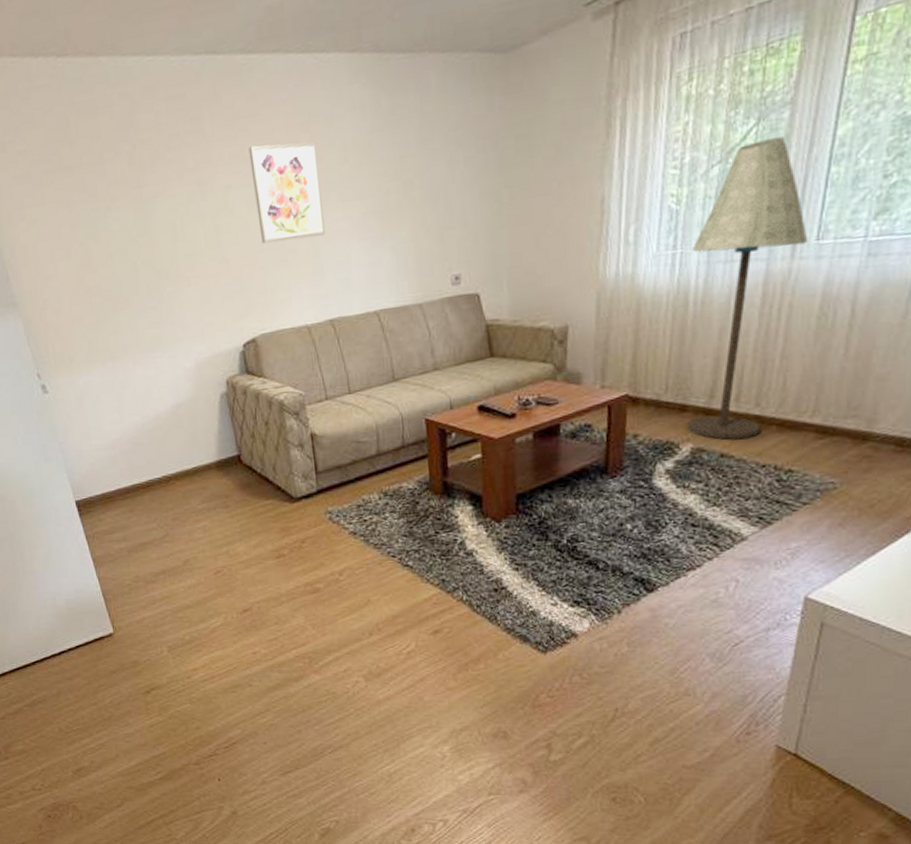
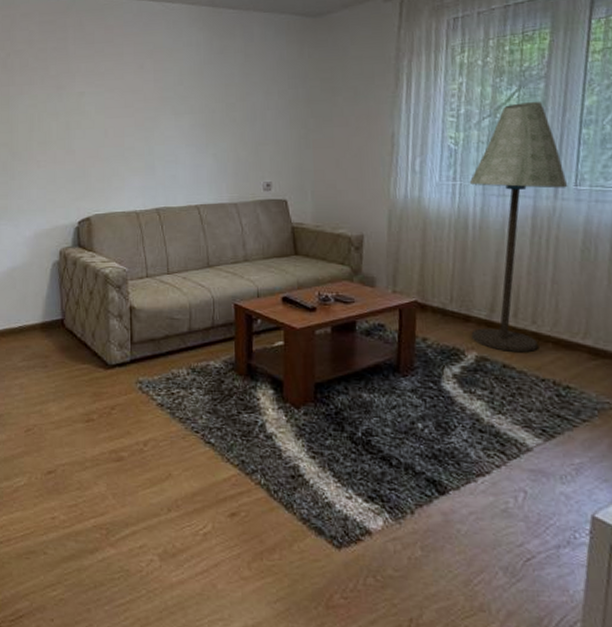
wall art: present [248,142,326,244] -> none [102,64,160,141]

